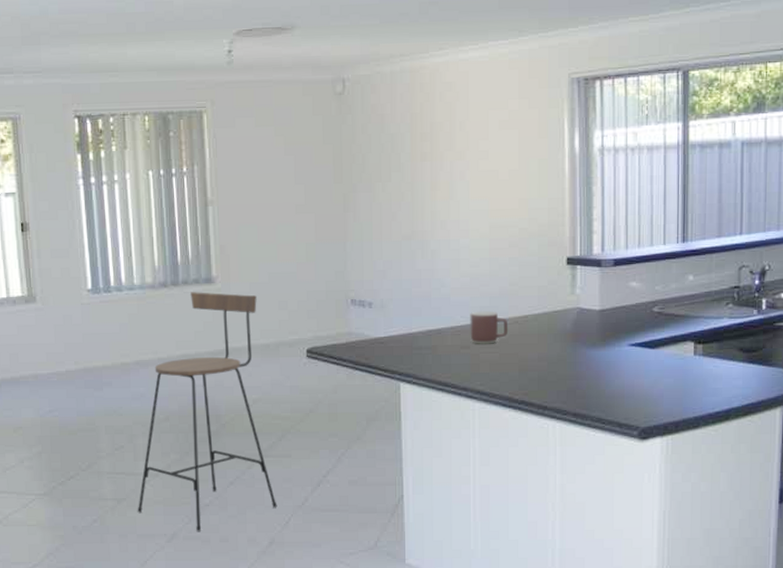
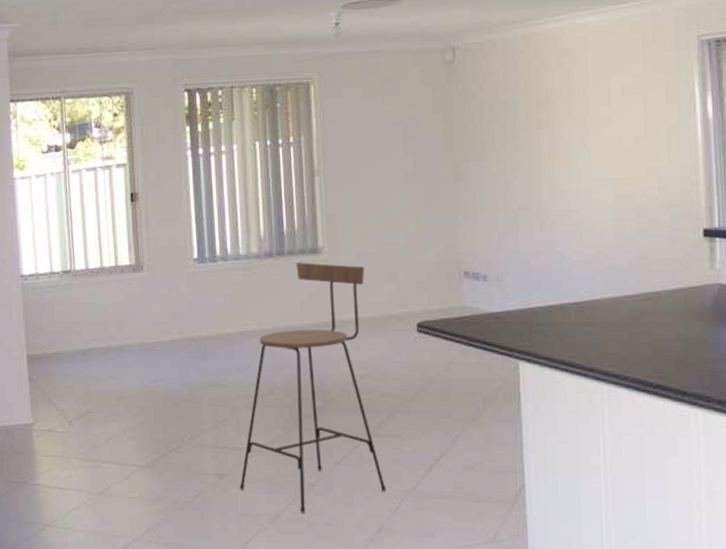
mug: present [470,311,509,344] -> none [595,286,640,322]

